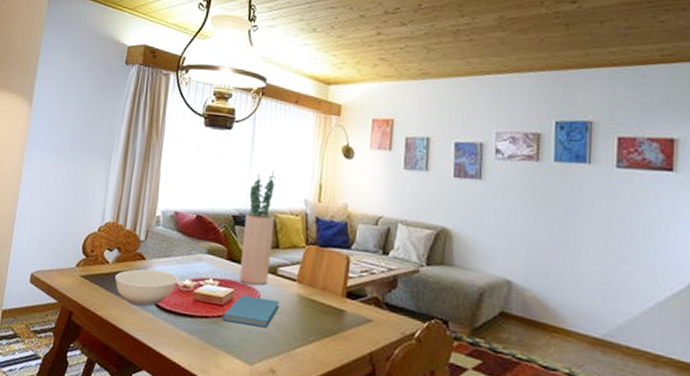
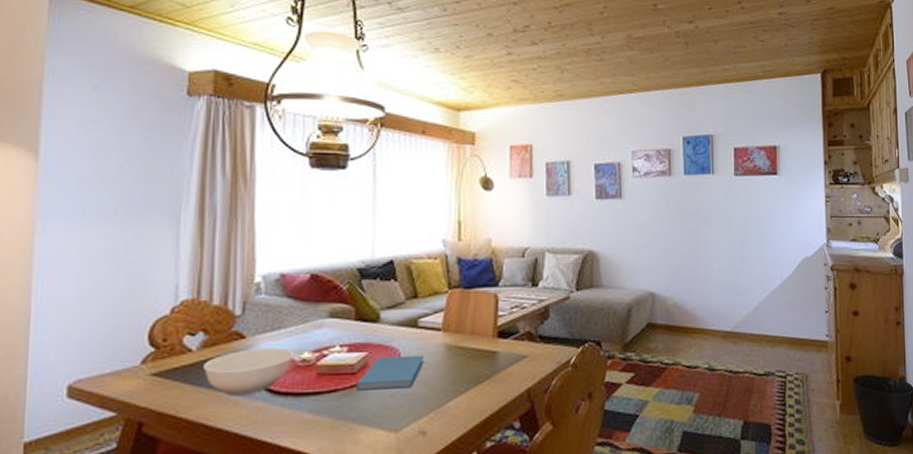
vase: present [239,170,276,286] -> none [372,211,409,343]

